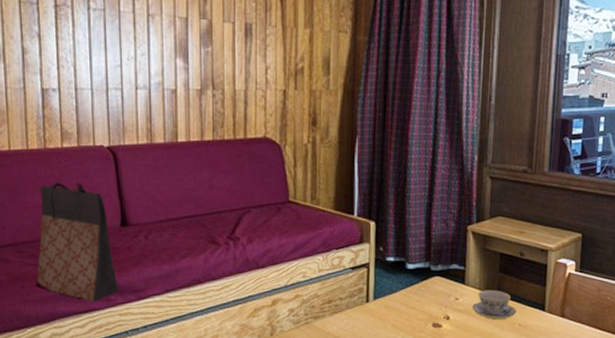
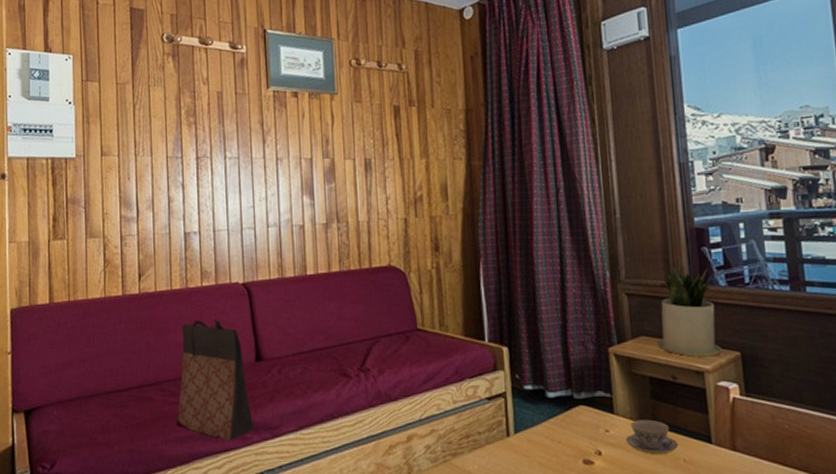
planter: none [511,153,570,237] -> present [657,265,722,357]

